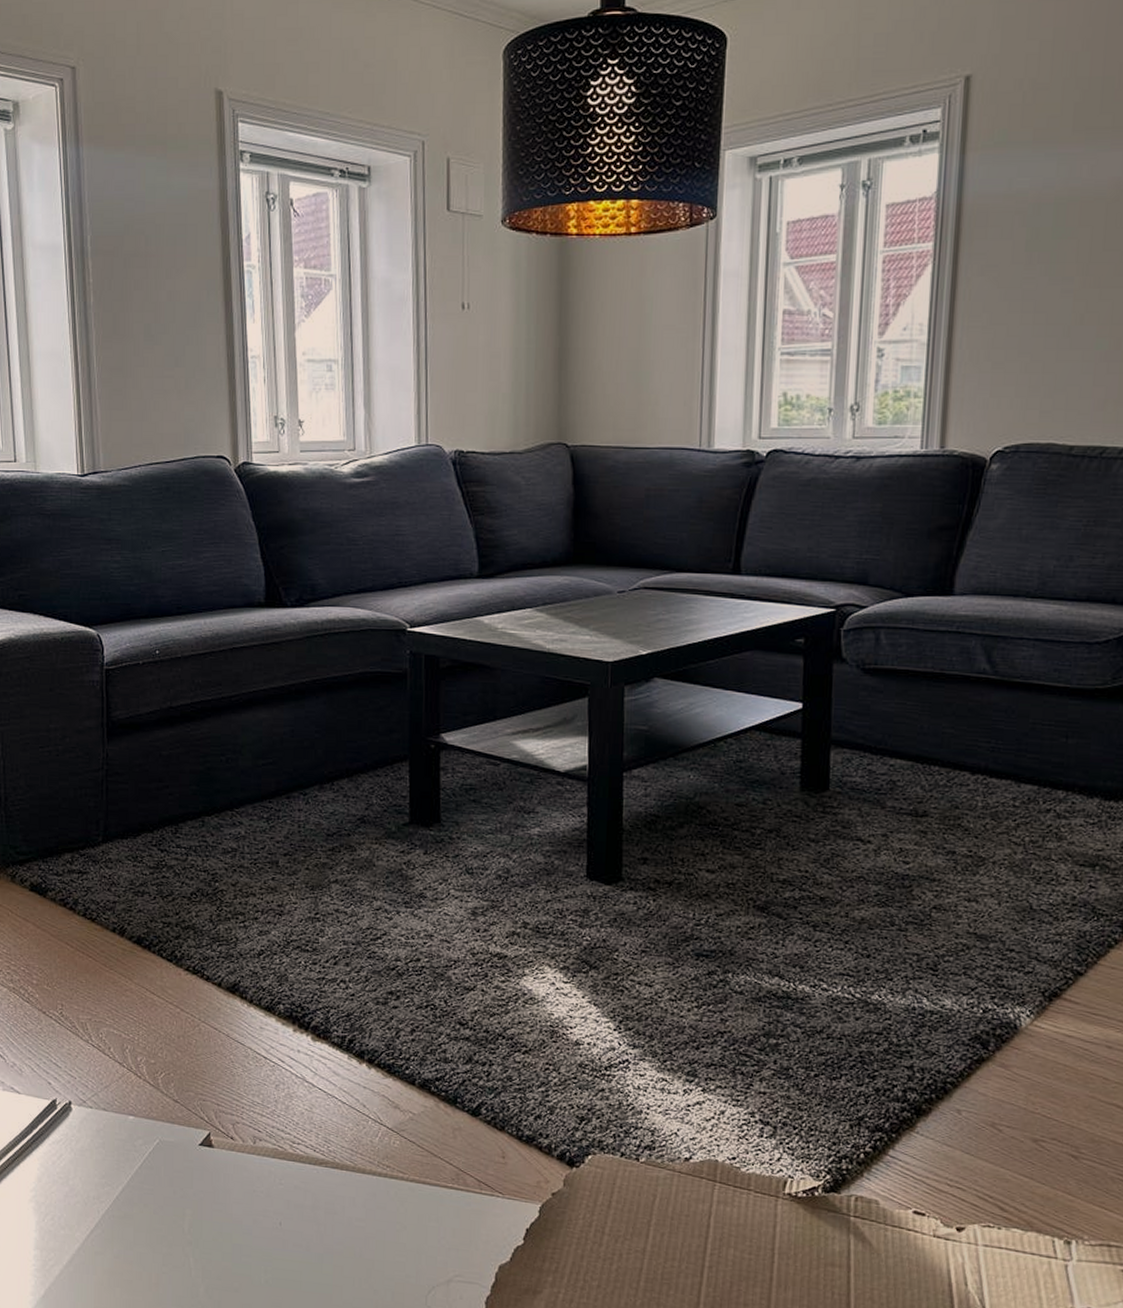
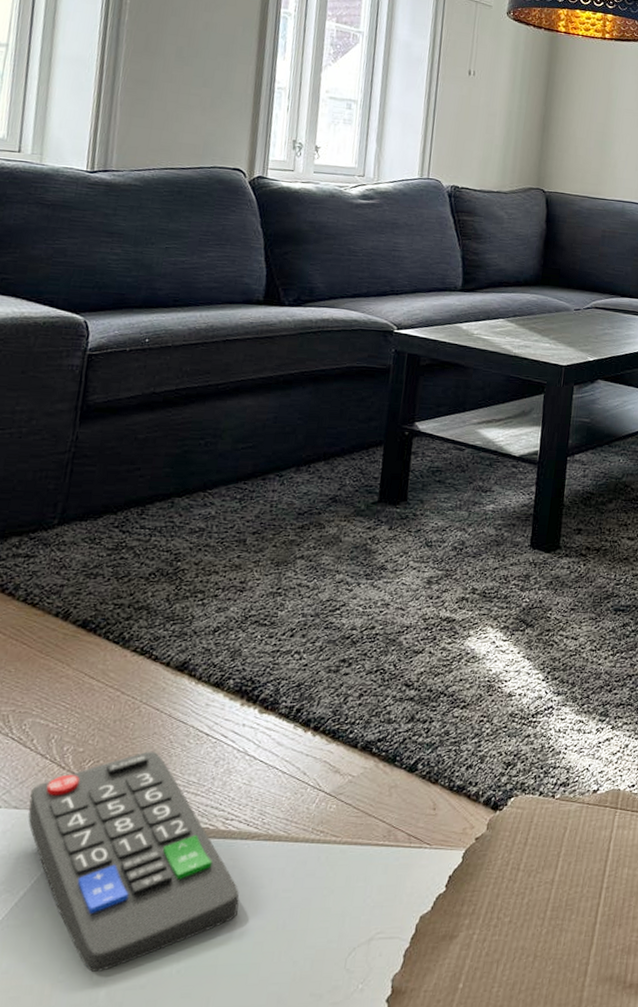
remote control: none [115,1068,315,1270] -> present [28,751,240,972]

